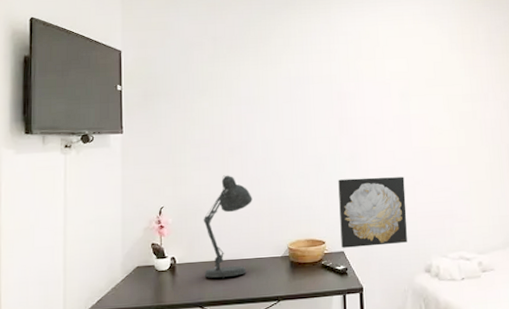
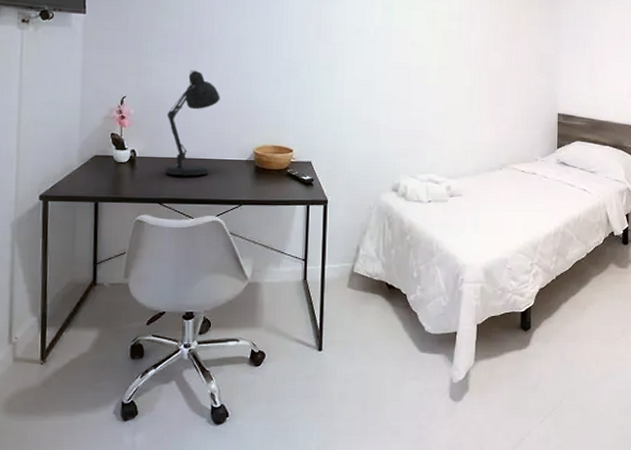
wall art: present [338,177,407,248] -> none [309,87,380,160]

